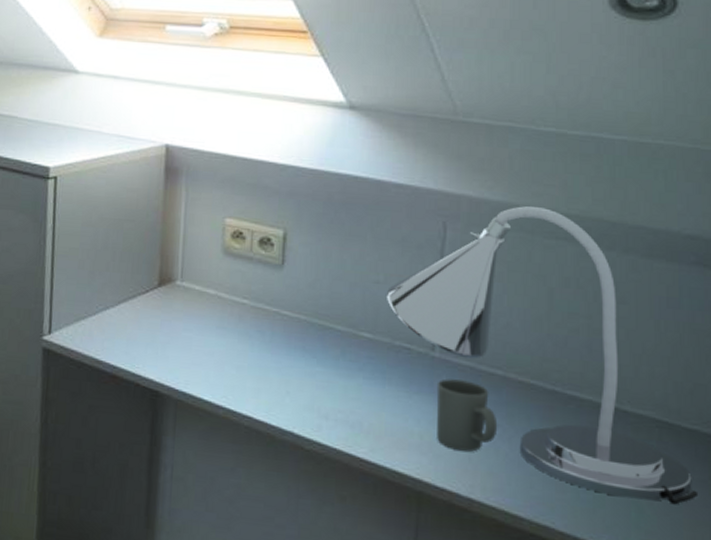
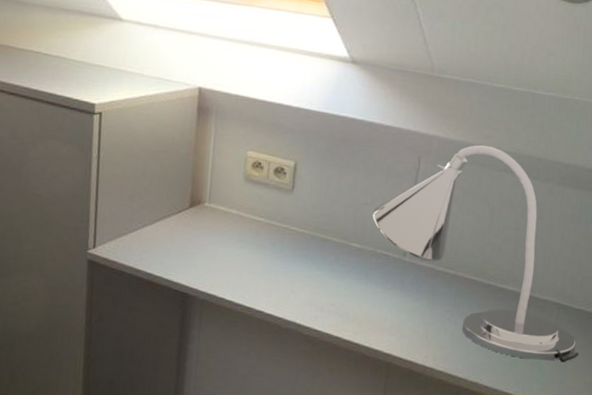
mug: present [436,379,498,452] -> none [404,277,448,331]

